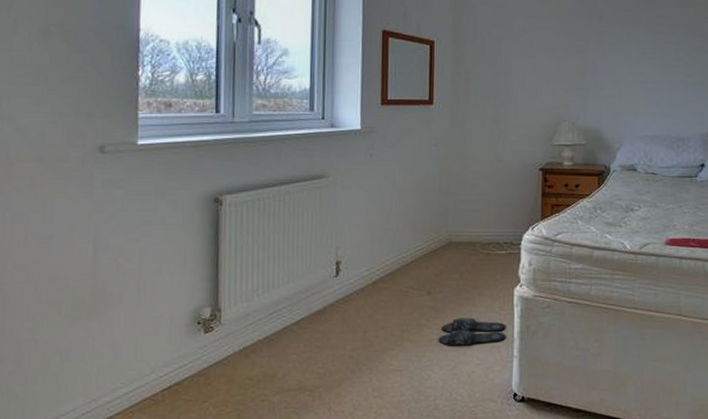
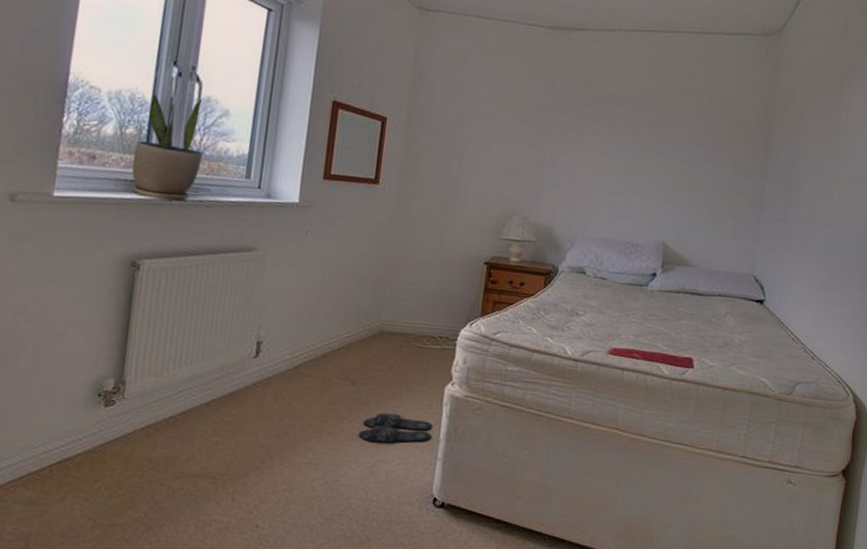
potted plant: none [205,41,269,138] -> present [131,93,203,202]

